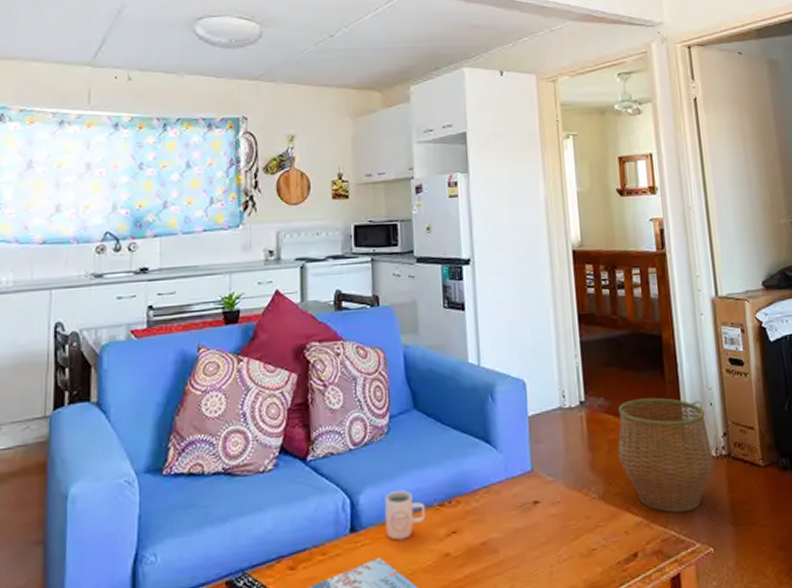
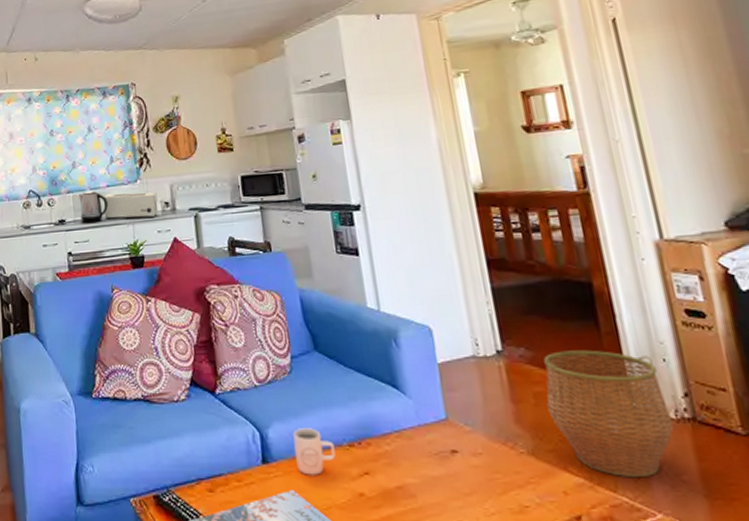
kettle: none [168,234,203,274] -> present [78,190,109,224]
toaster: none [197,238,261,270] -> present [103,191,159,221]

